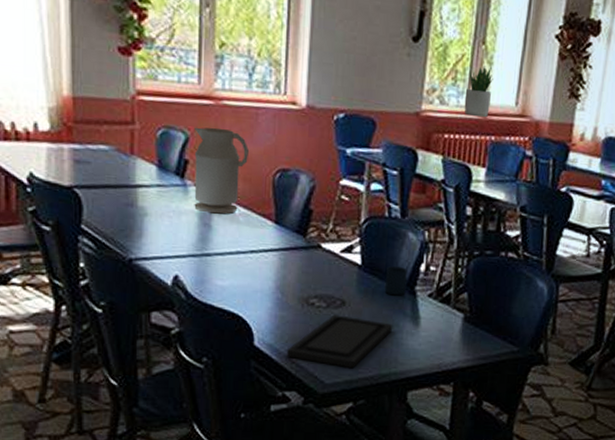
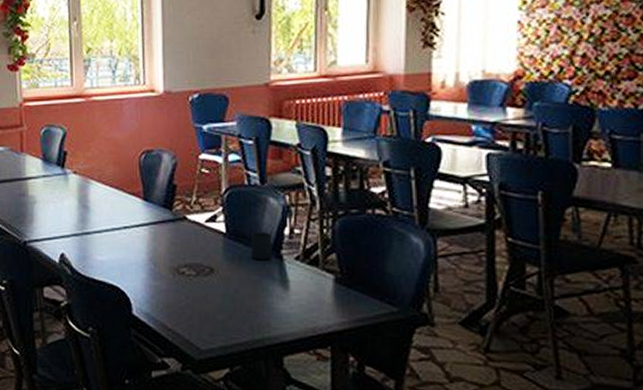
water jug: present [194,127,249,214] -> none [70,121,116,196]
tray: present [286,314,393,369] -> none [162,282,263,335]
planter: present [464,66,493,118] -> none [312,30,340,80]

